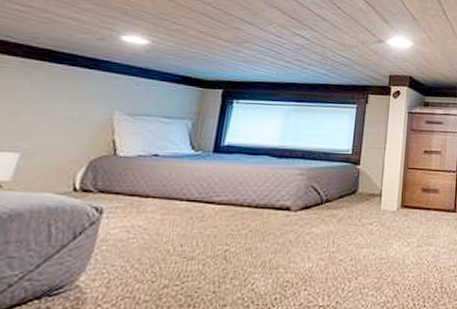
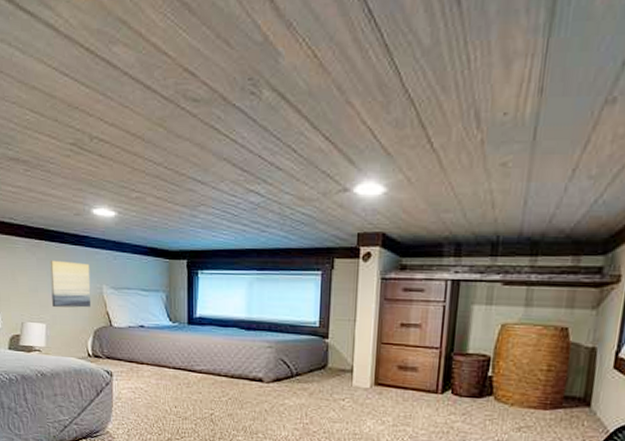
wall art: none [37,82,103,135] -> present [50,260,91,308]

